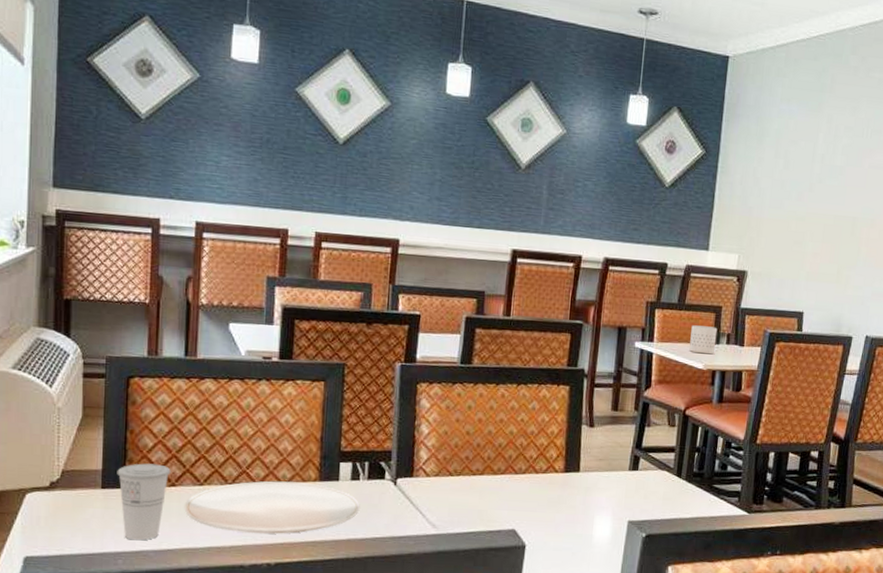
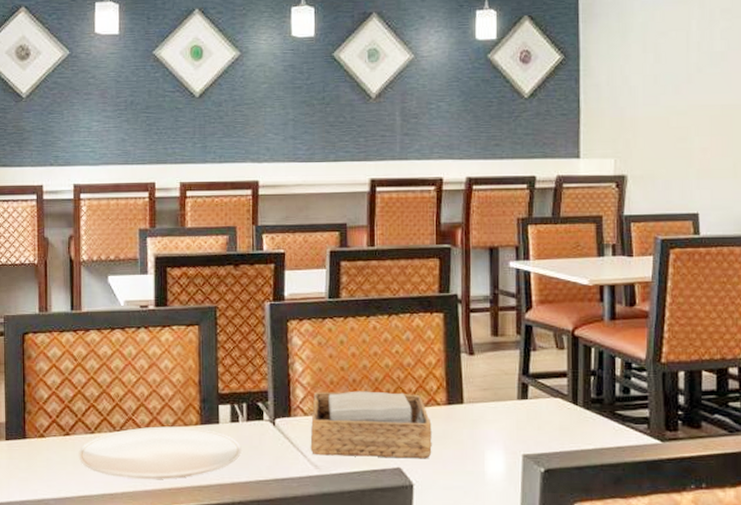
cup: present [117,463,171,541] -> none [18,414,65,489]
napkin holder: none [429,454,548,522] -> present [310,391,432,459]
mug: present [689,325,718,355] -> none [570,238,601,268]

